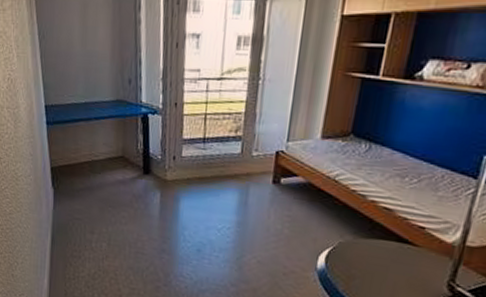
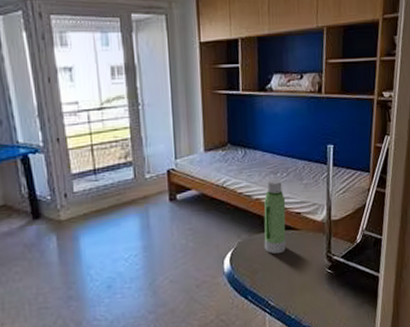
water bottle: none [369,183,410,266] -> present [264,179,286,255]

